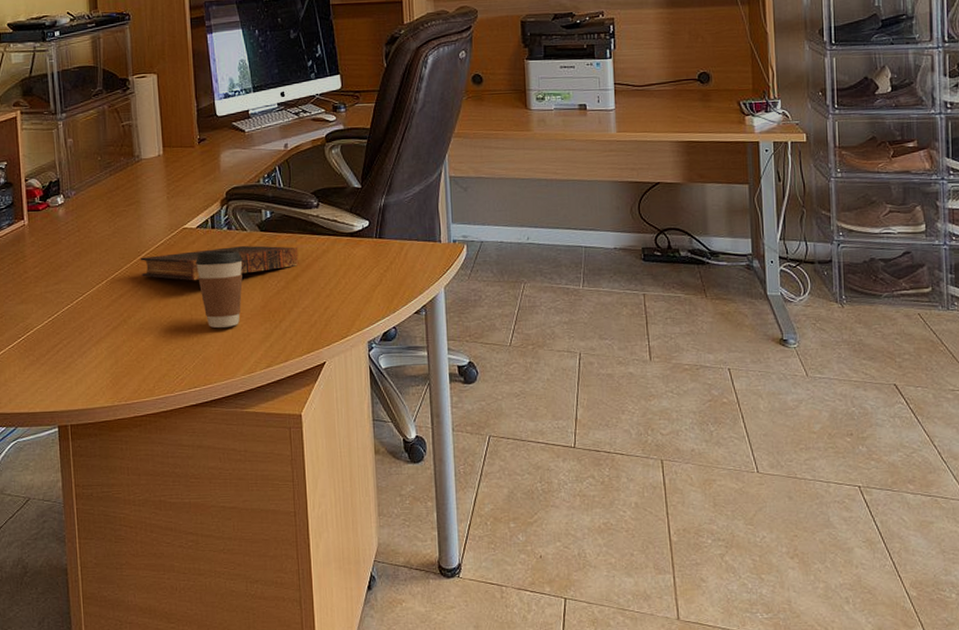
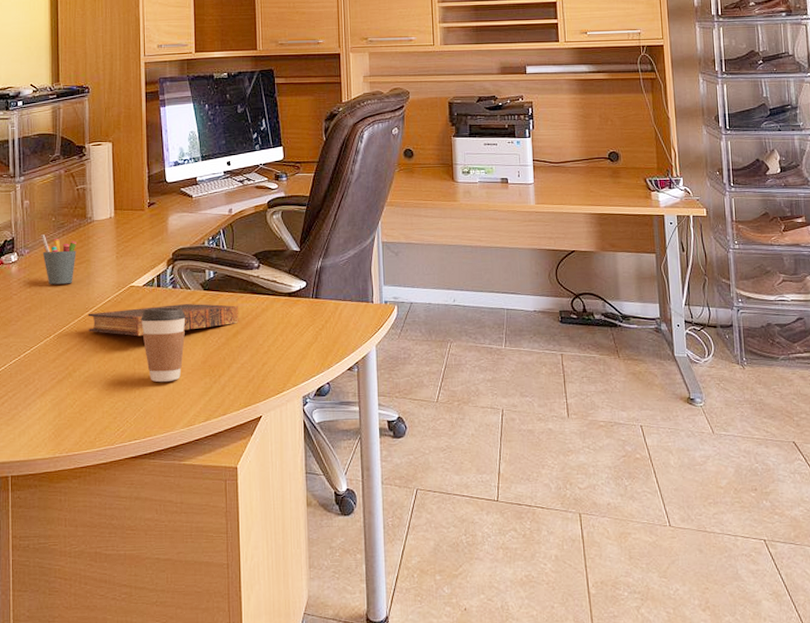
pen holder: none [87,175,125,228] -> present [41,234,76,285]

